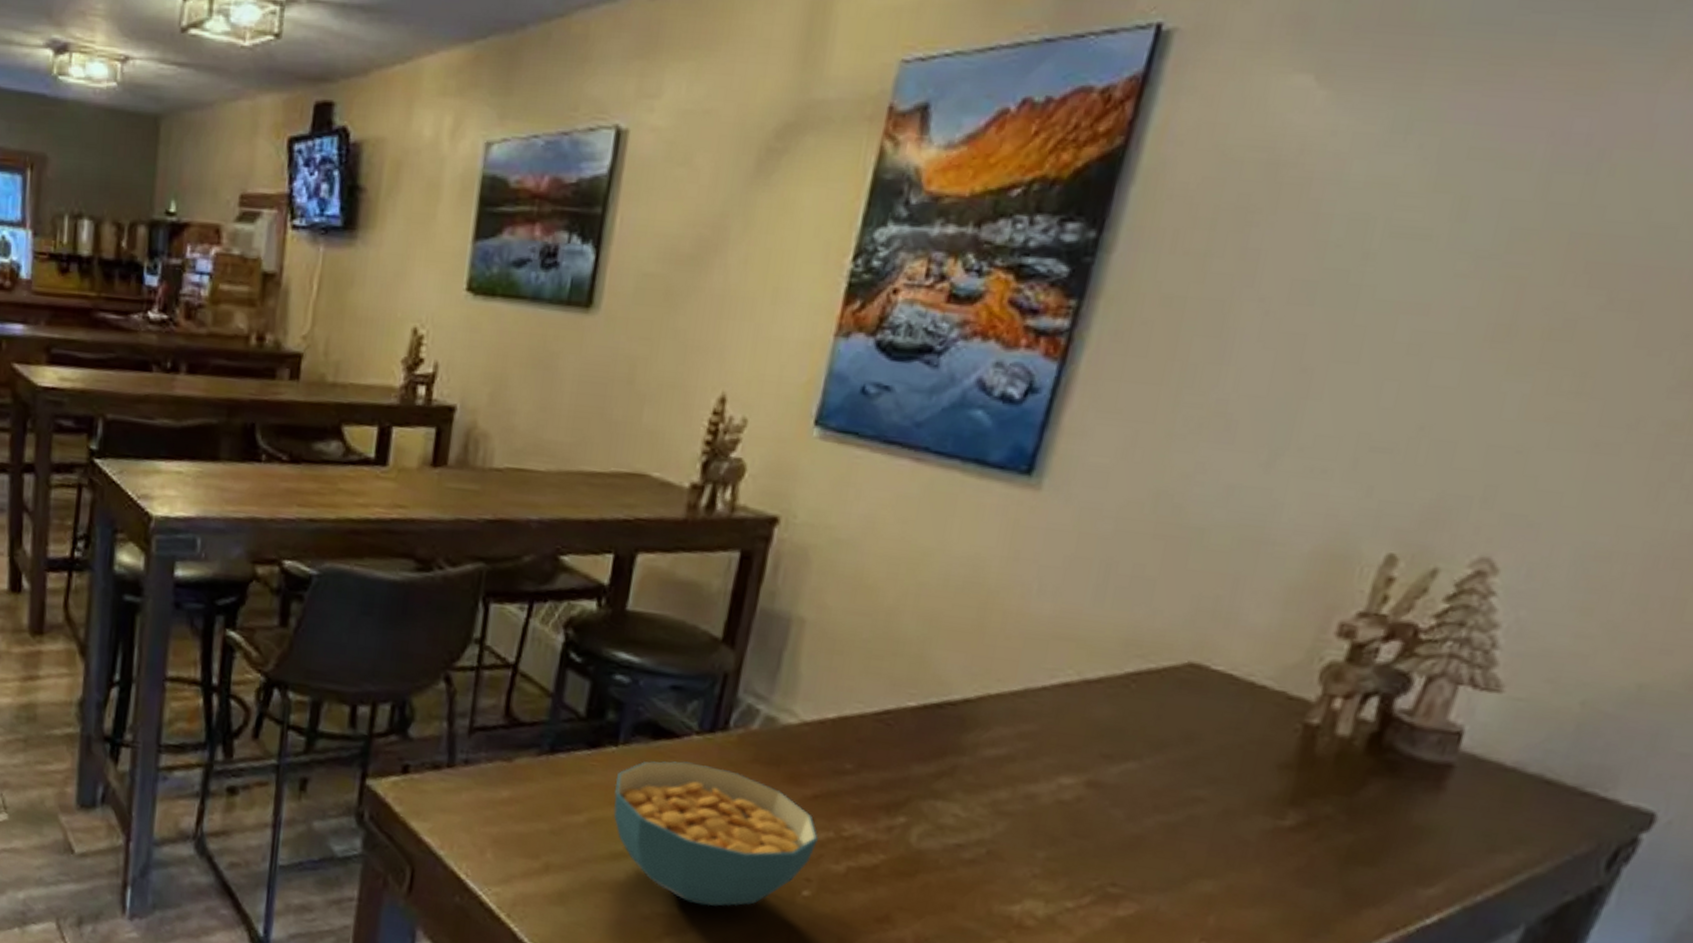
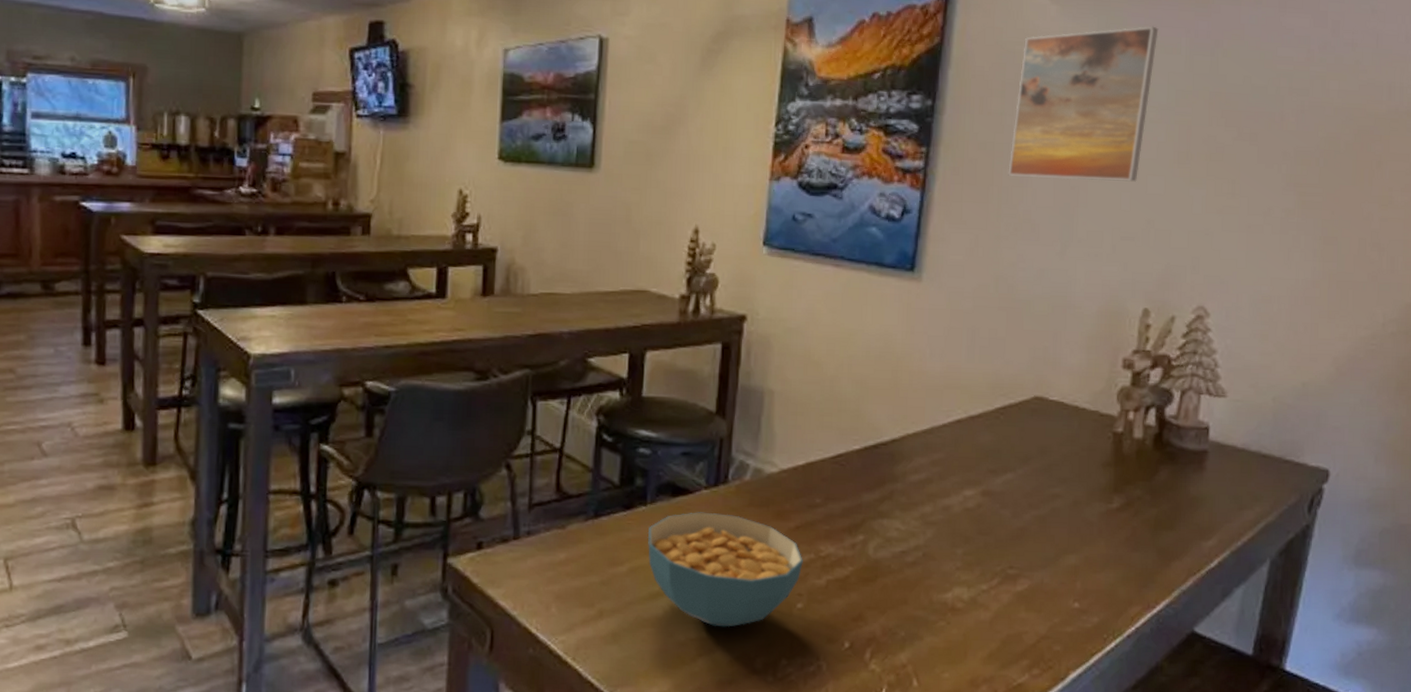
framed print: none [1200,124,1500,366] -> present [1008,26,1159,182]

